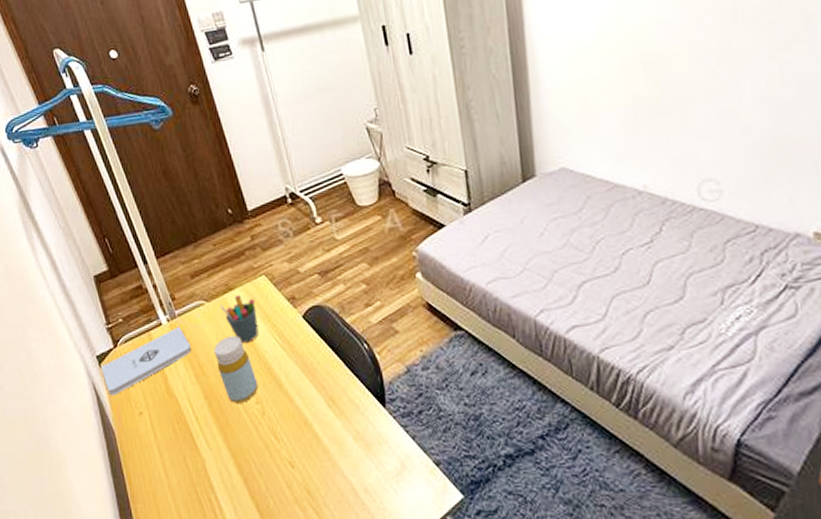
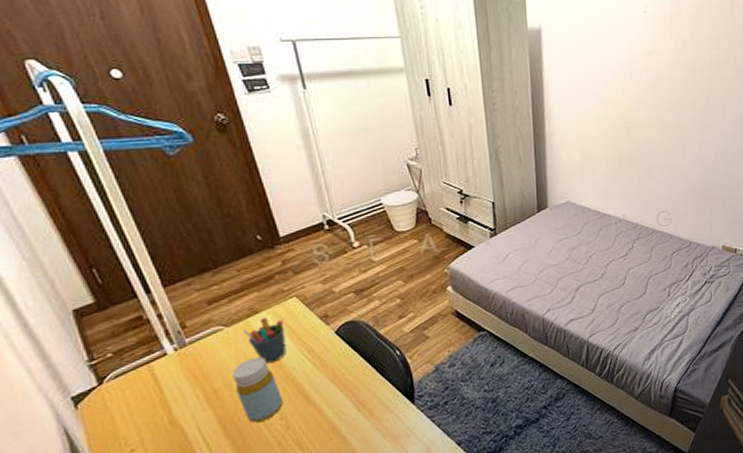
notepad: present [101,327,192,396] -> none [78,355,205,438]

